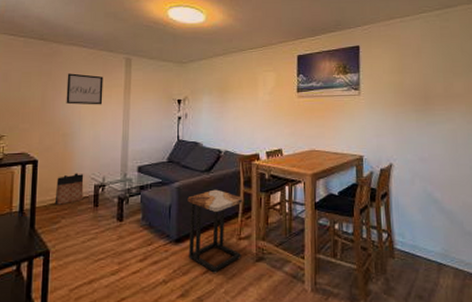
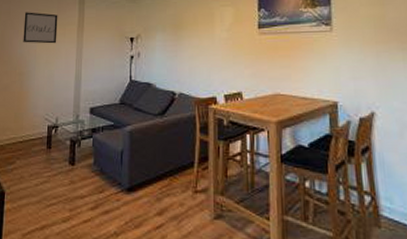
bag: present [54,173,84,205] -> none [10,113,38,145]
side table: present [187,189,243,273] -> none [140,135,199,229]

